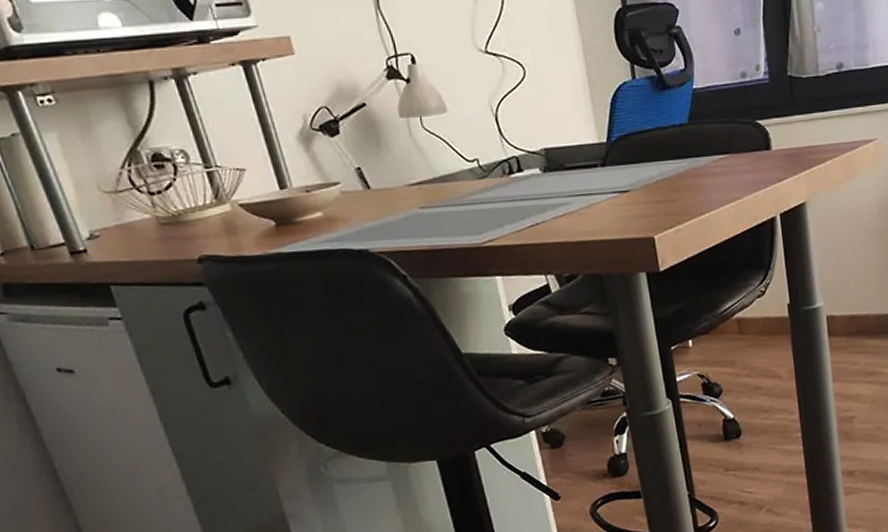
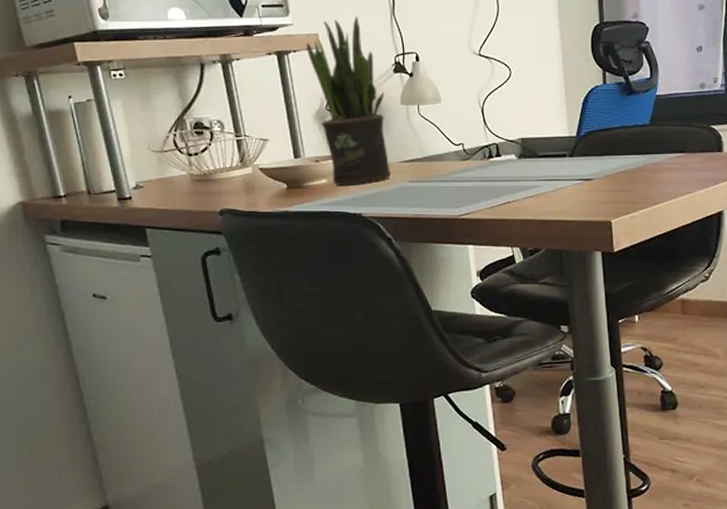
potted plant: none [276,13,397,218] -> present [305,17,391,185]

